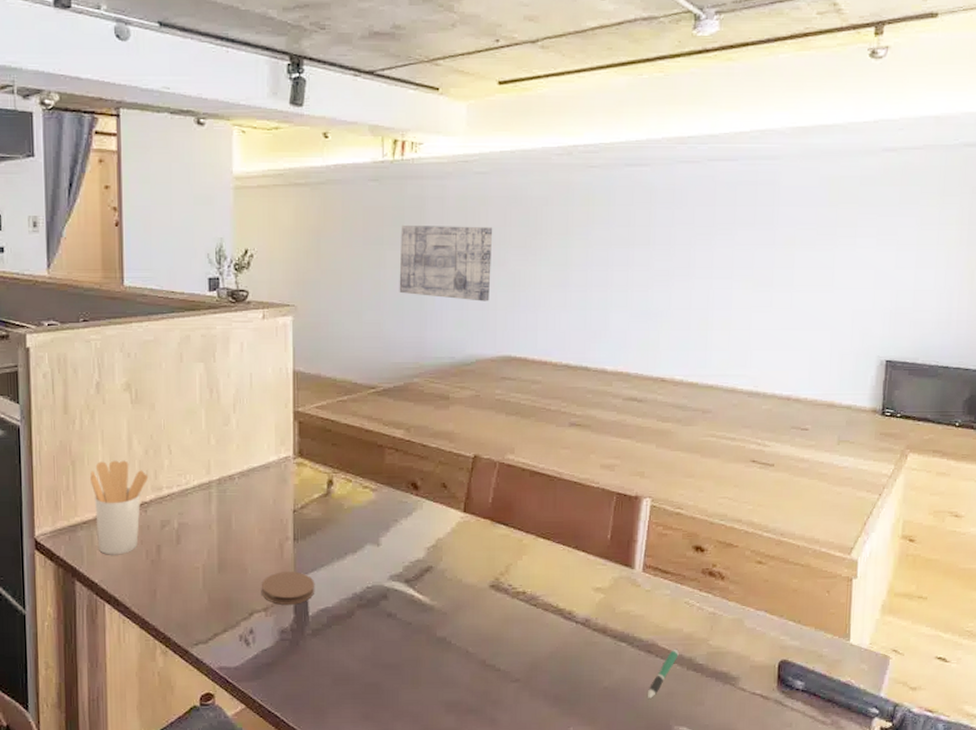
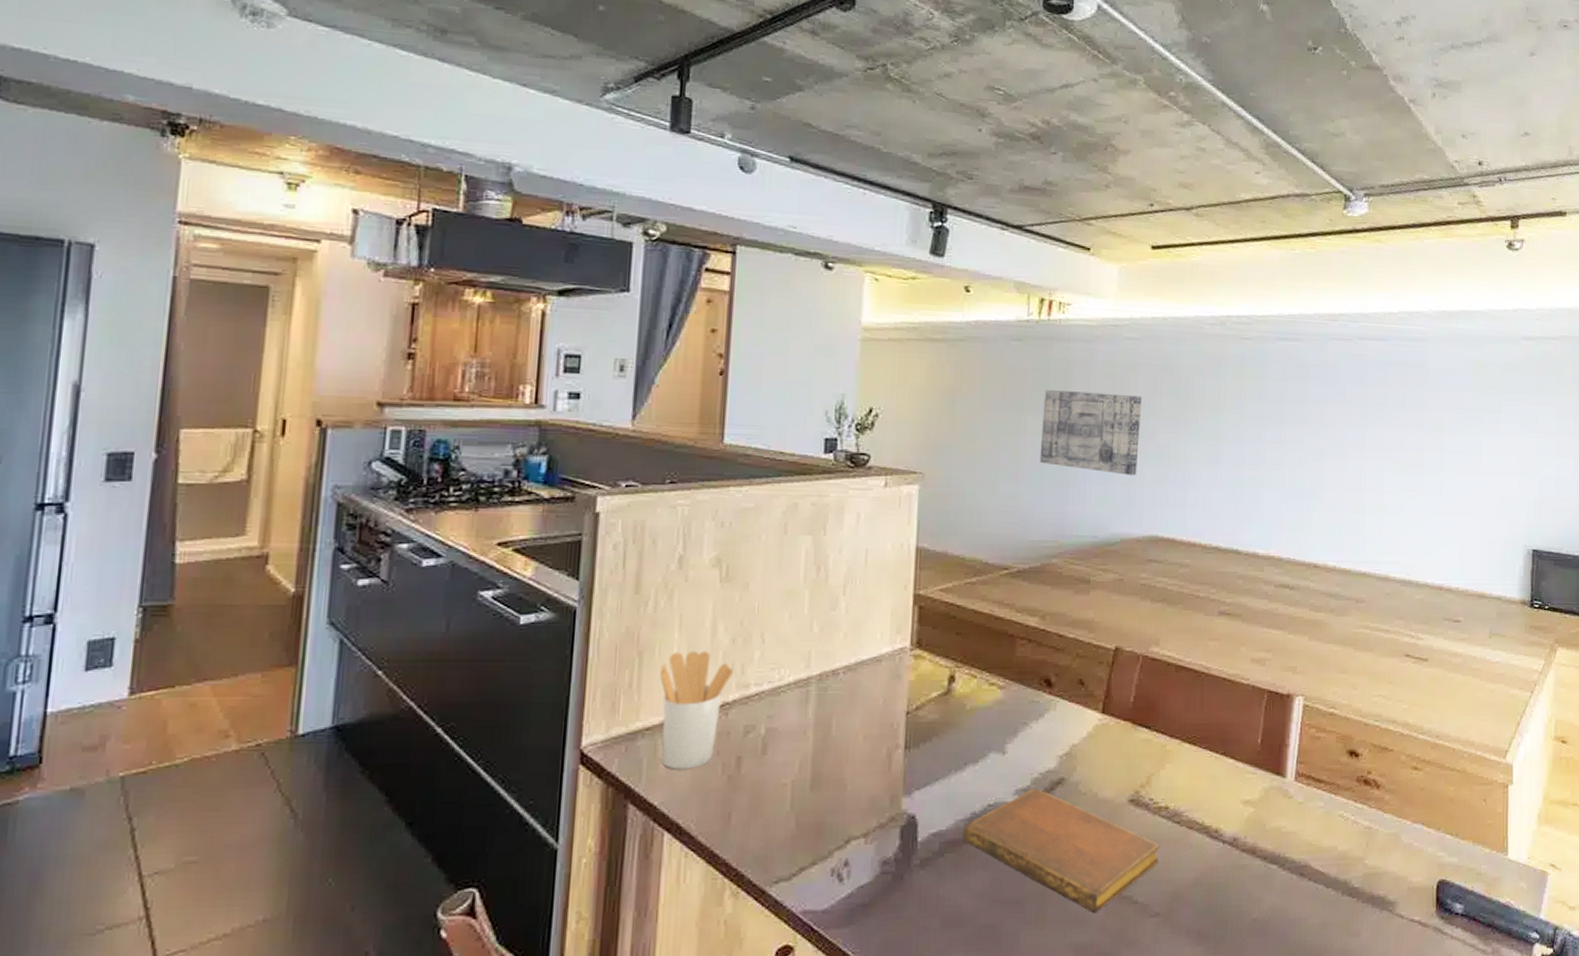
coaster: present [261,572,315,605] -> none [861,787,927,829]
notebook: none [347,574,519,677] -> present [963,788,1160,912]
pen: present [648,649,679,698] -> none [1300,870,1333,931]

